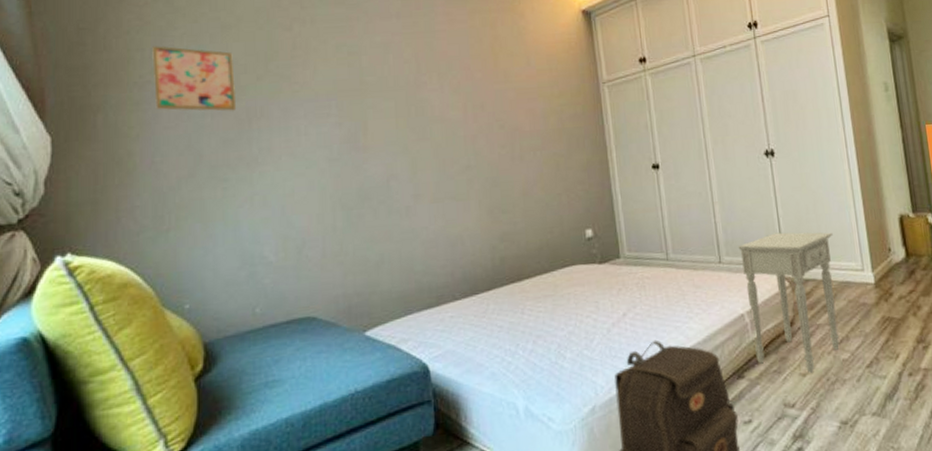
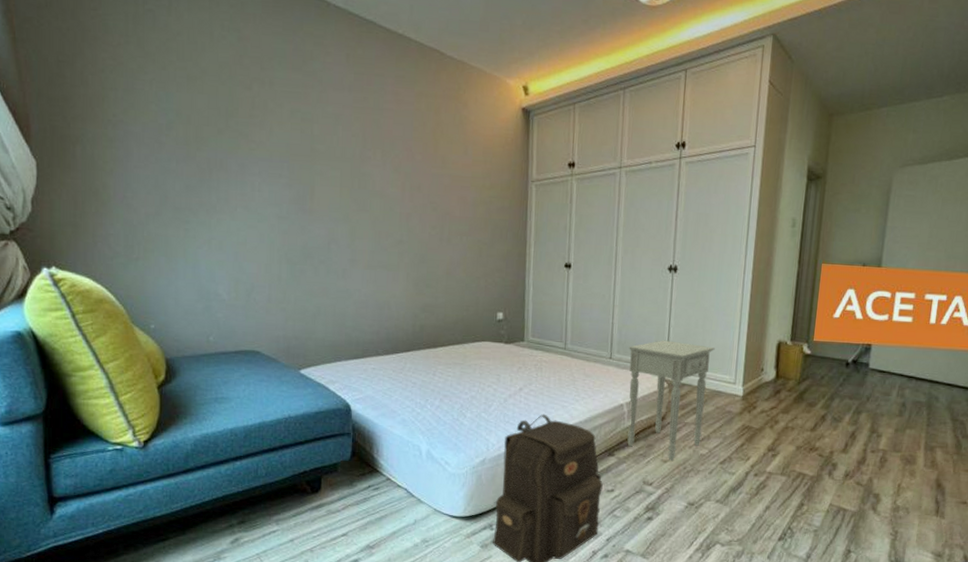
wall art: present [152,46,237,111] -> none [125,87,199,160]

